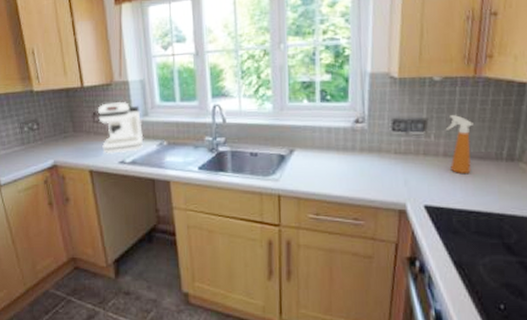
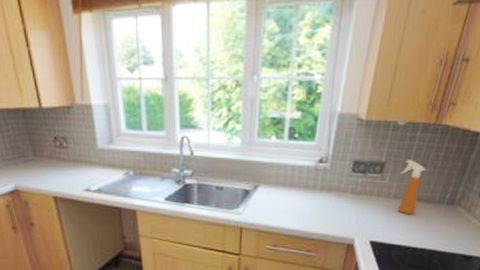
coffee maker: present [97,102,144,154] -> none [58,127,109,181]

